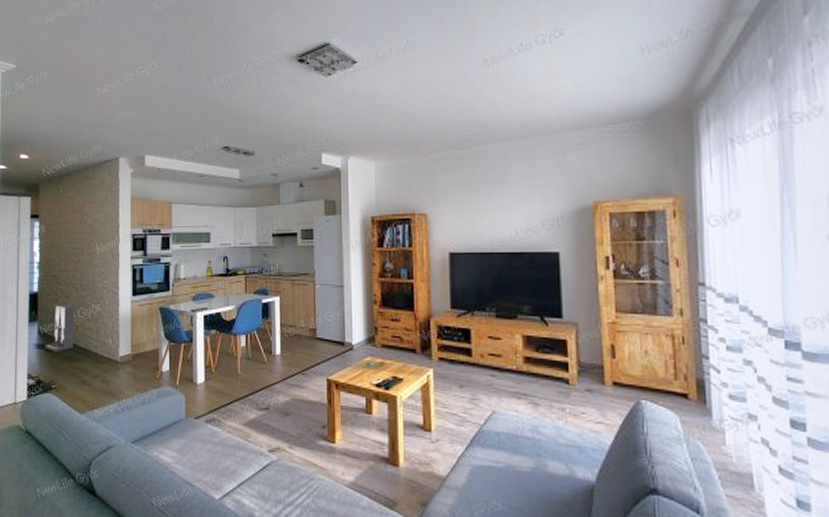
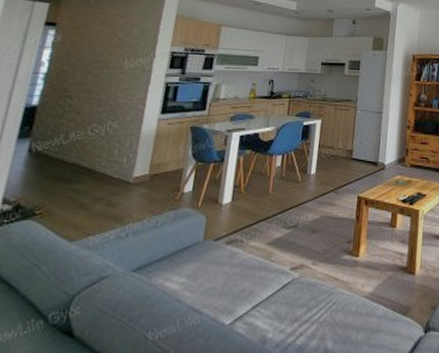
speaker: present [45,304,74,353] -> none [34,119,84,173]

